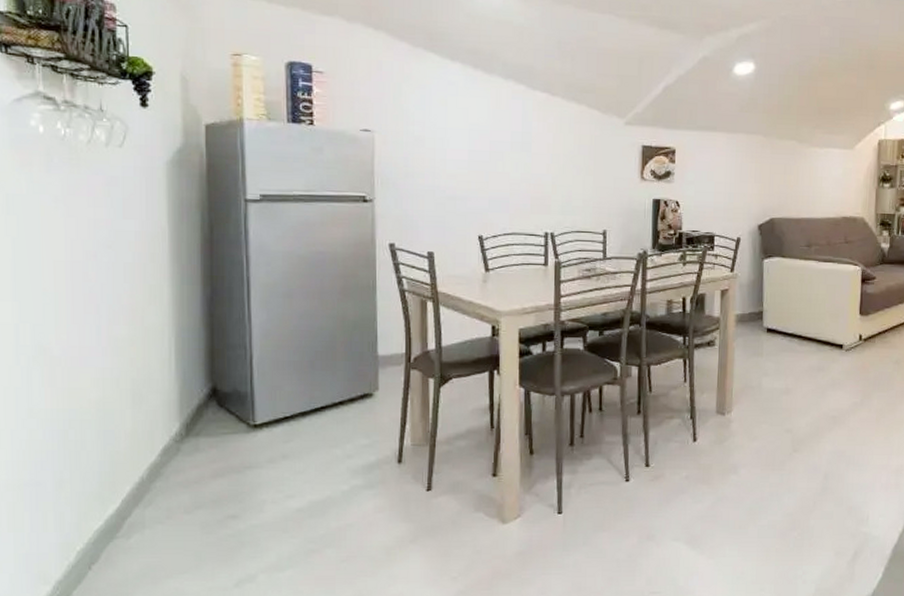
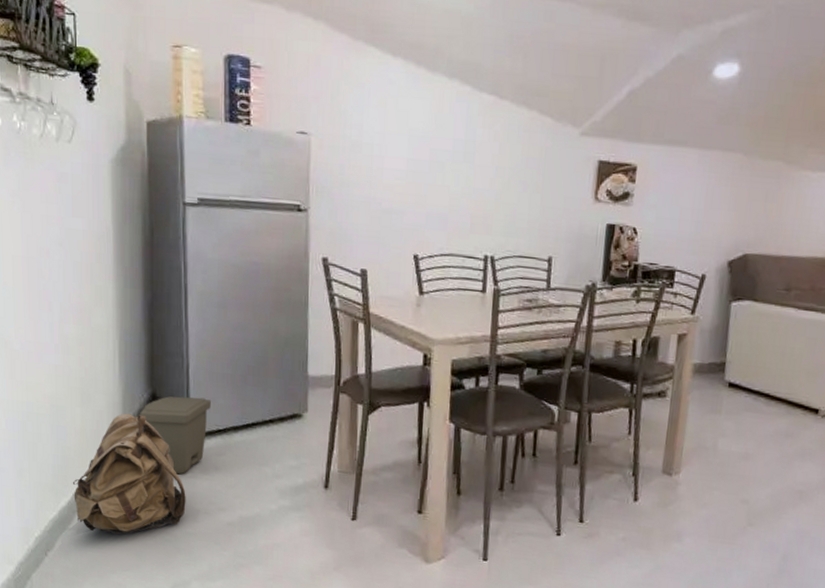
backpack: none [121,410,251,537] -> present [72,413,186,535]
trash can: none [199,387,277,466] -> present [140,396,211,475]

